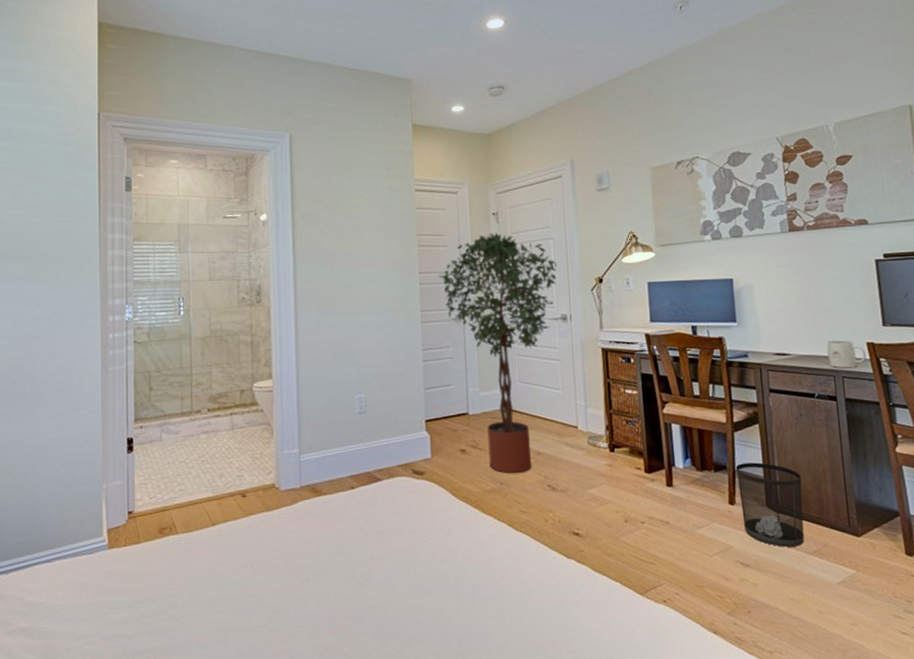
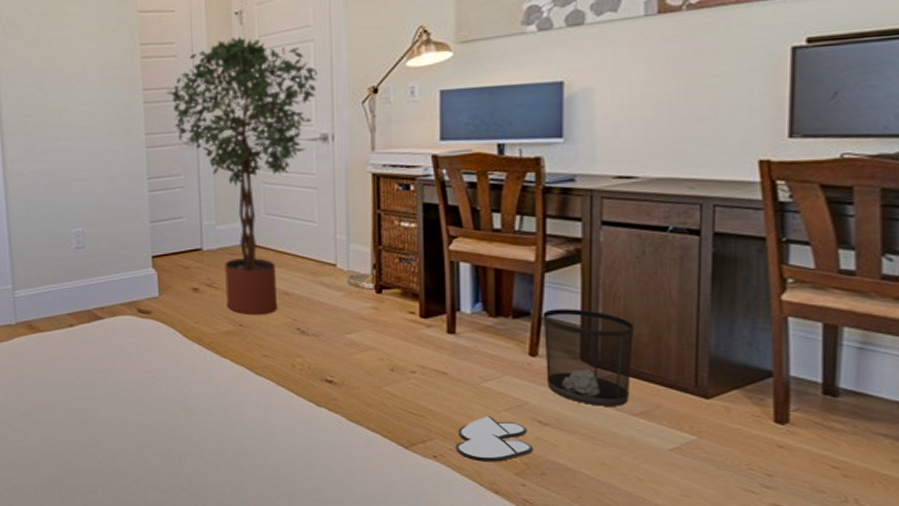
slippers: none [680,559,740,604] -> present [455,415,534,462]
mug: present [826,340,867,369] -> none [695,157,757,195]

